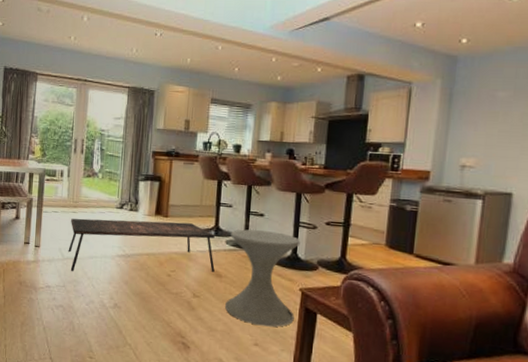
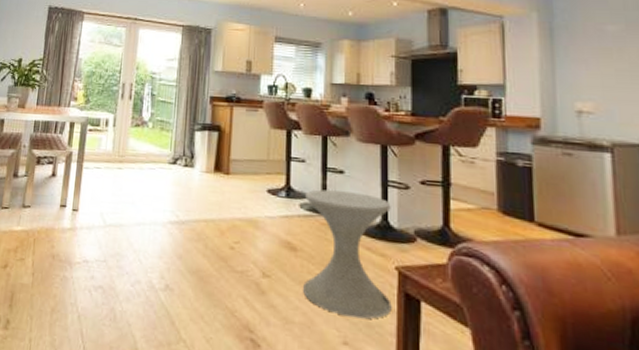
coffee table: present [68,218,215,272] -> none [111,175,288,244]

